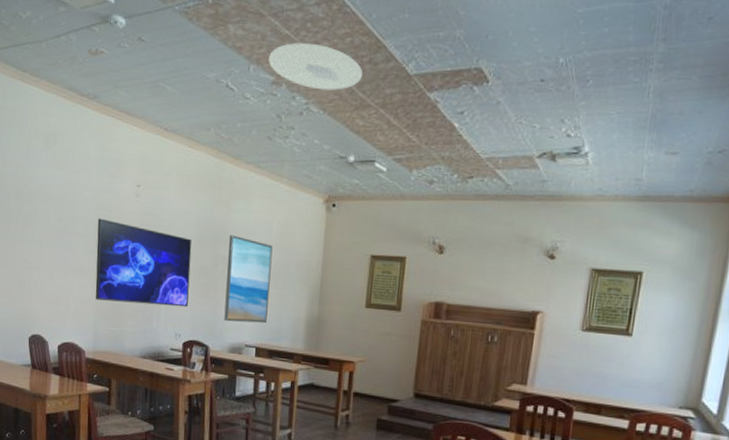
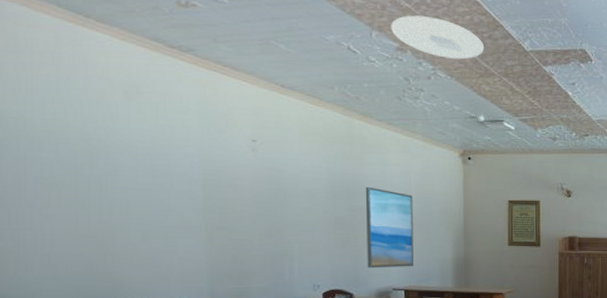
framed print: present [95,218,192,308] -> none [204,173,325,258]

